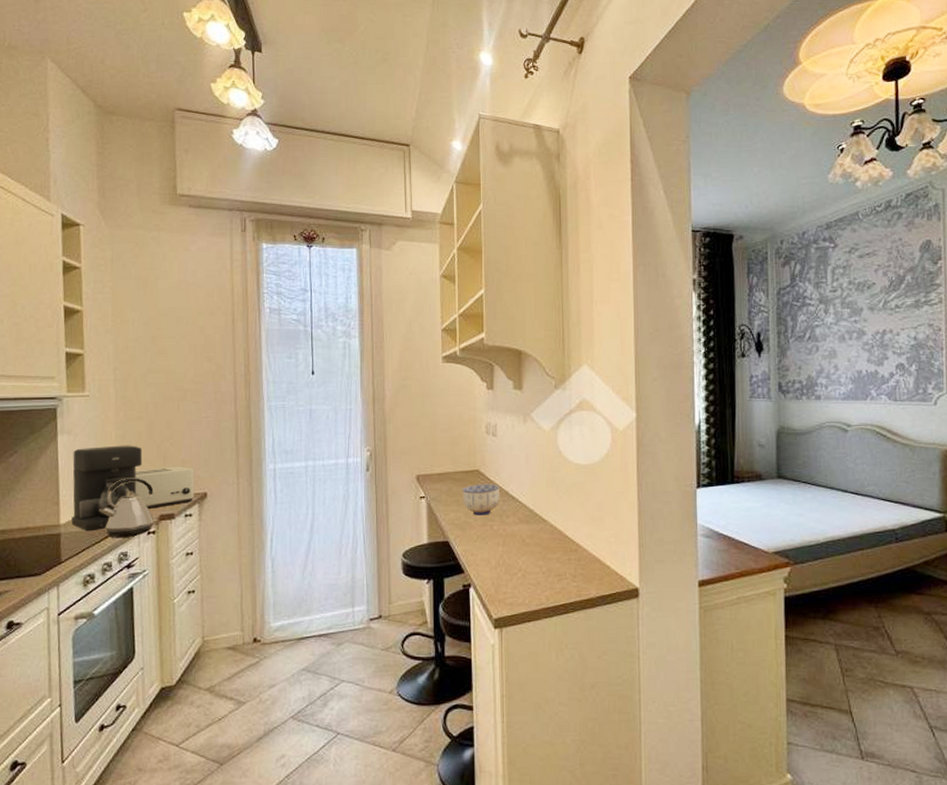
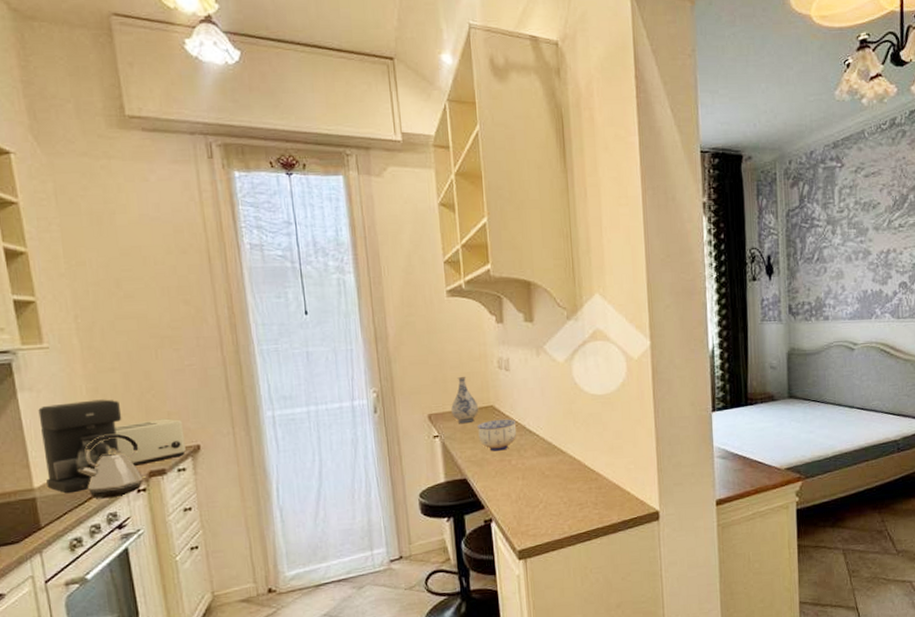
vase: none [439,439,465,487] -> present [451,376,479,424]

